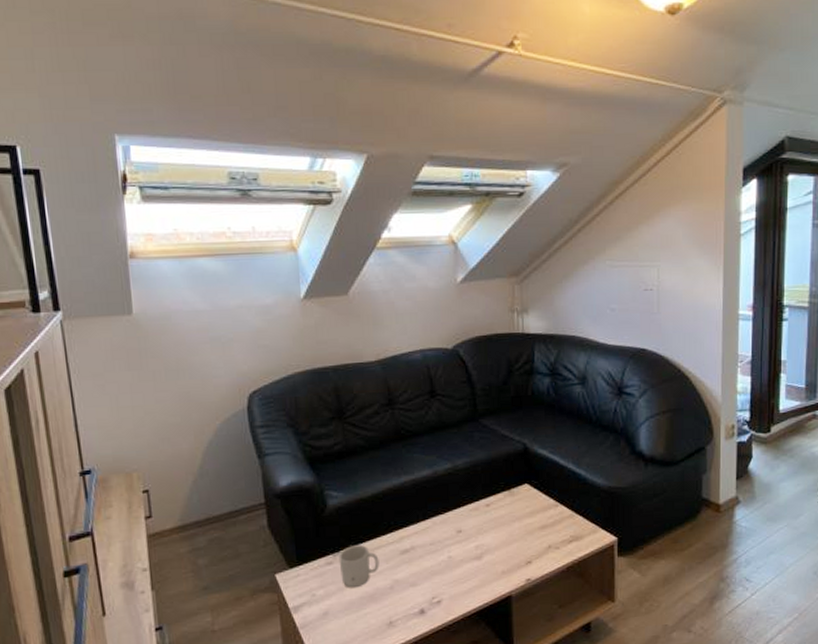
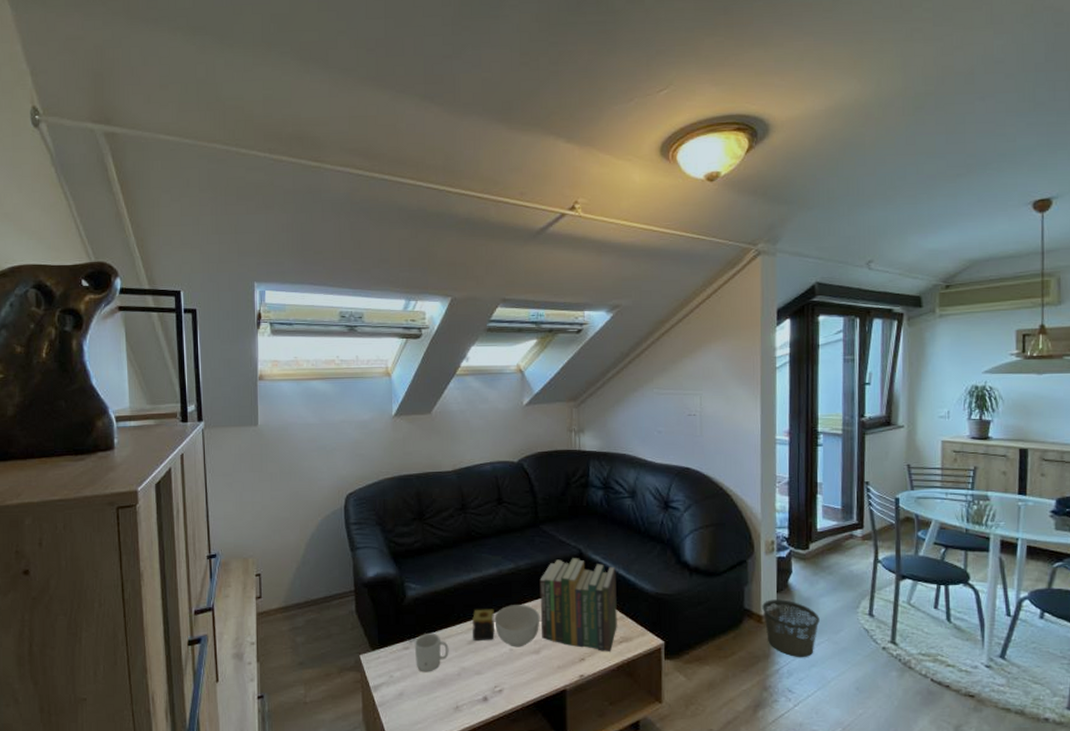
candle: none [405,514,431,550] -> present [472,609,495,640]
bowl: none [430,508,482,554] -> present [494,605,540,647]
books: none [480,452,567,553] -> present [539,557,617,653]
basket: none [721,486,779,545] -> present [762,599,820,657]

